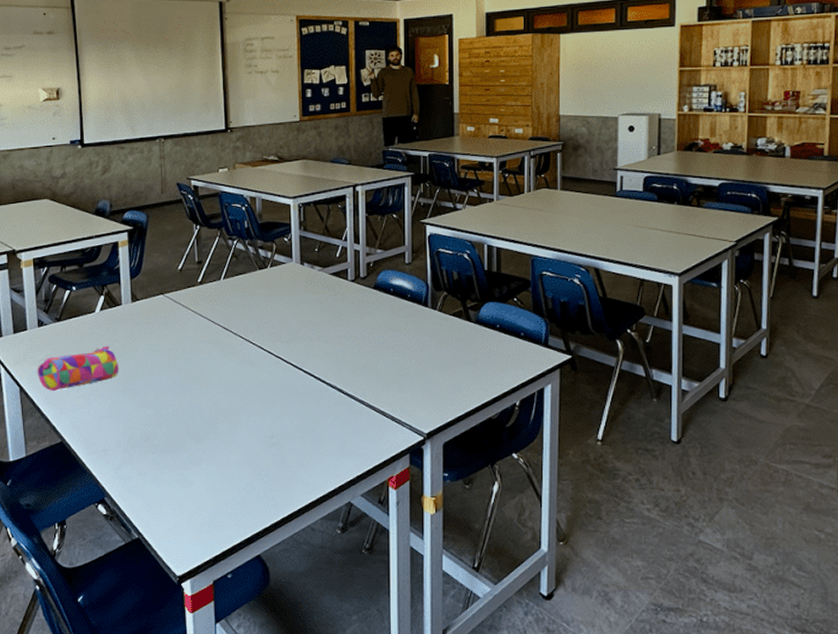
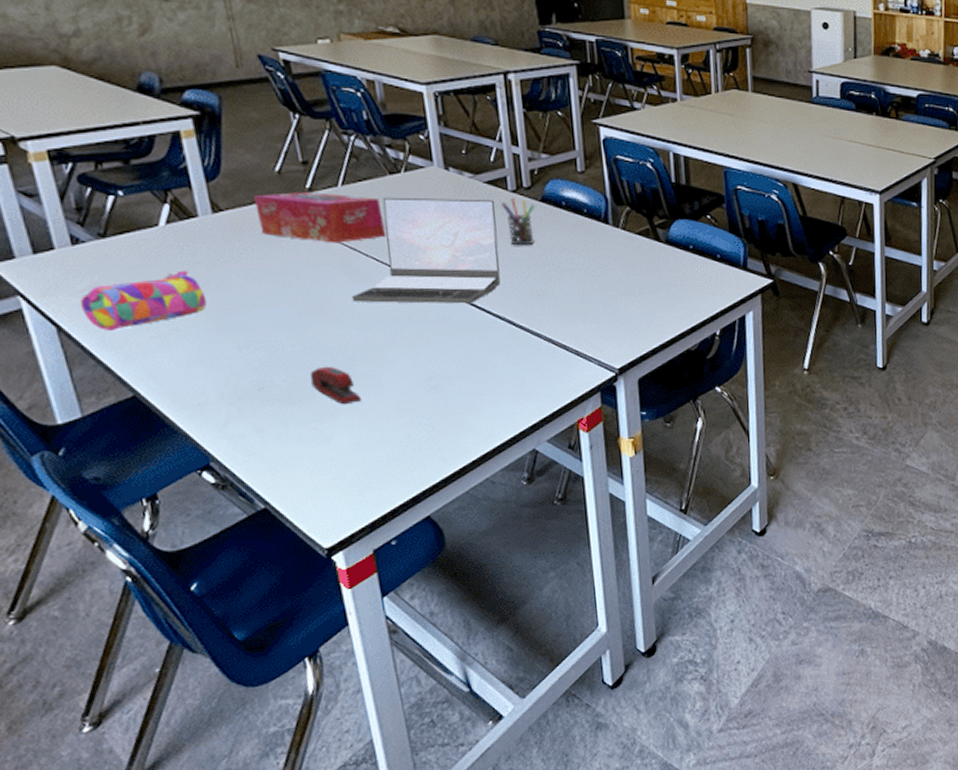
tissue box: none [161,285,252,325] -> present [254,192,387,243]
stapler: none [183,423,219,456] -> present [309,366,362,405]
laptop: none [221,287,337,374] -> present [352,197,501,304]
pen holder: none [342,287,369,326] -> present [501,198,535,246]

